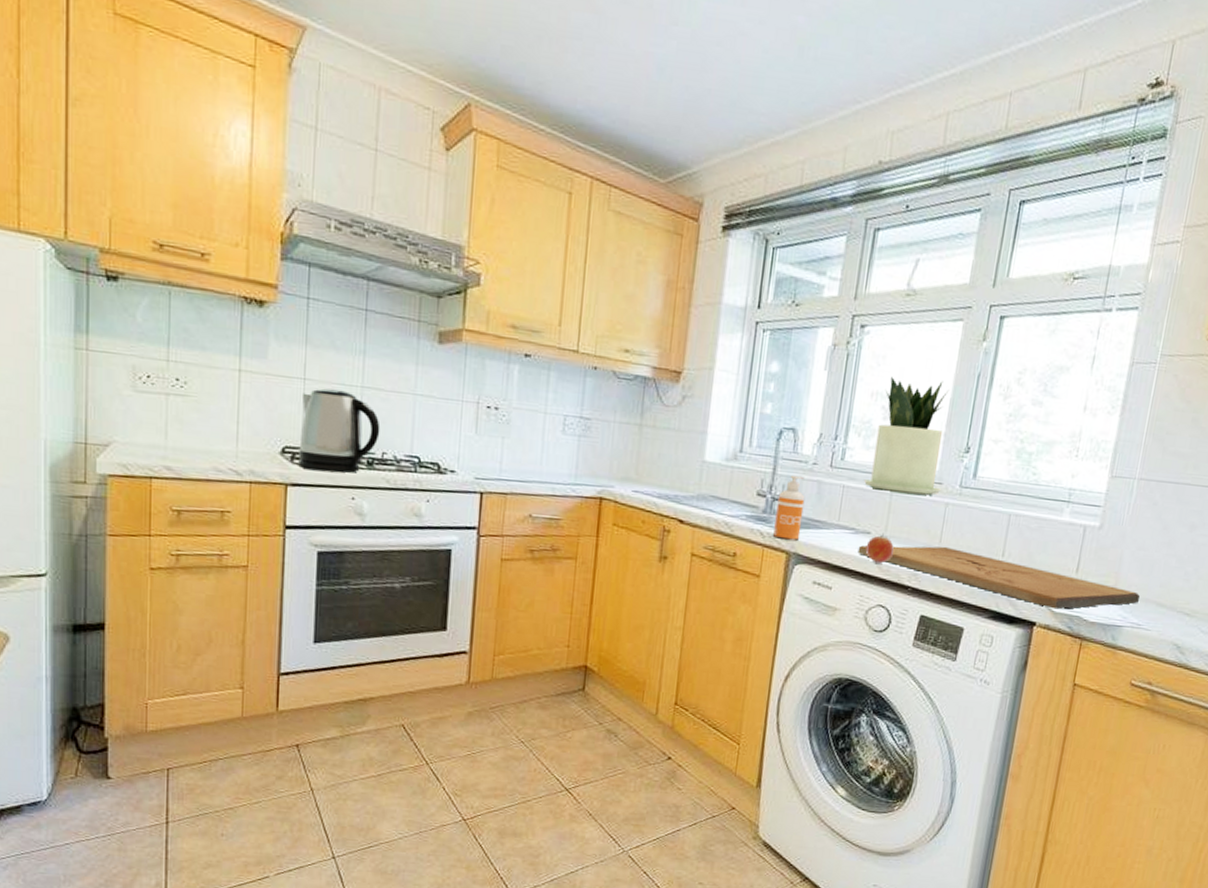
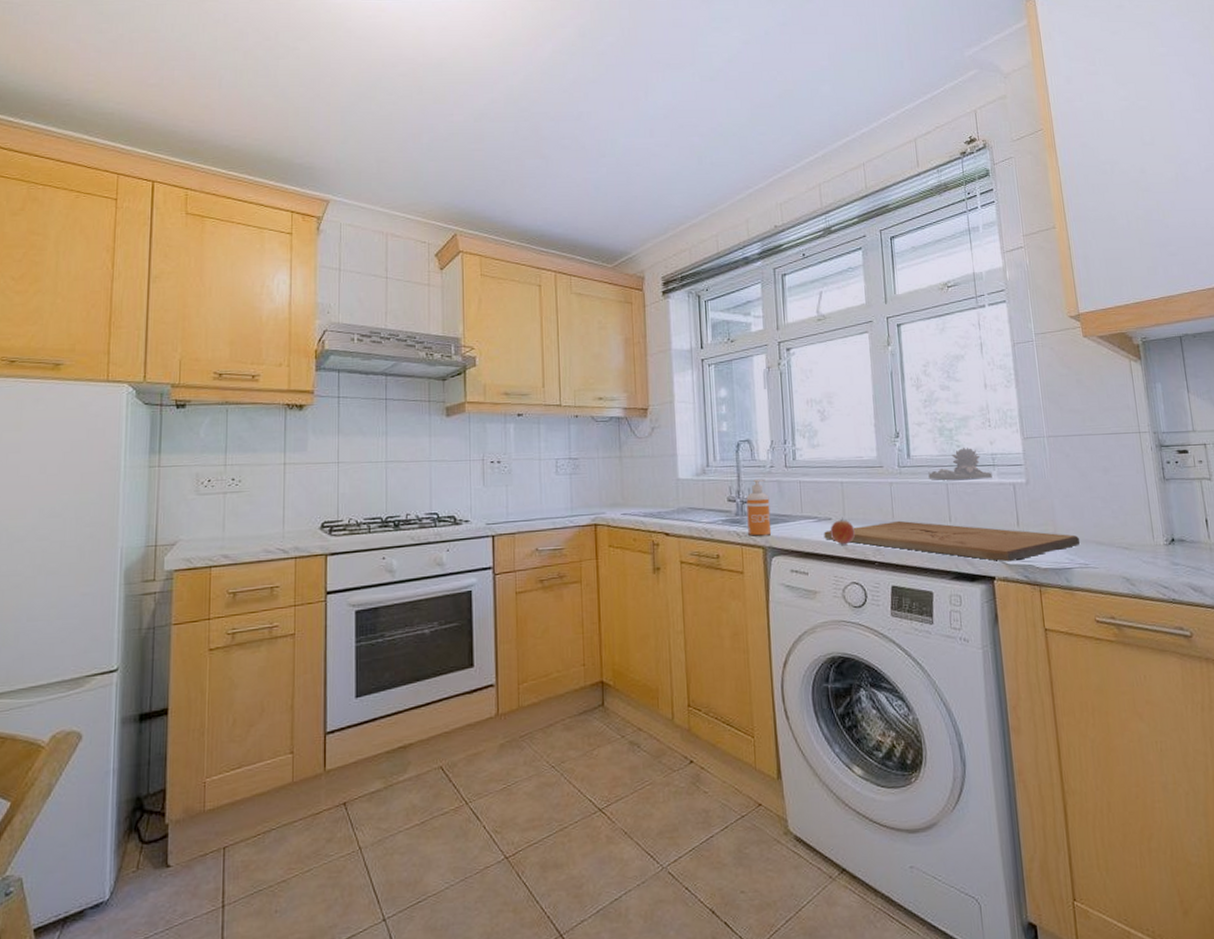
kettle: present [298,388,381,473] -> none [336,467,403,539]
planter: present [863,377,950,496] -> none [815,382,883,481]
succulent plant: none [991,476,1064,515] -> present [928,448,992,480]

